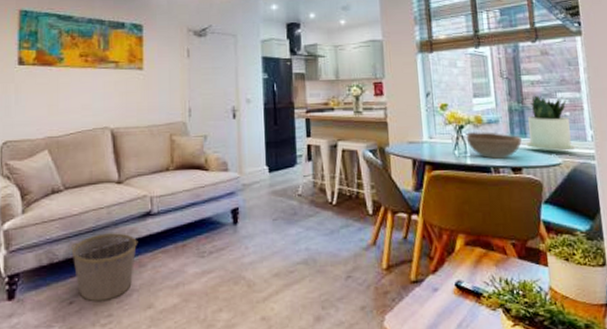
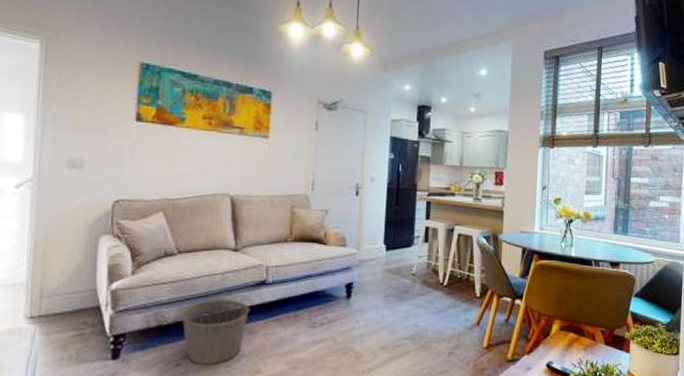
bowl: present [466,131,522,160] -> none [573,225,623,255]
planter: present [526,95,577,151] -> none [626,197,670,251]

